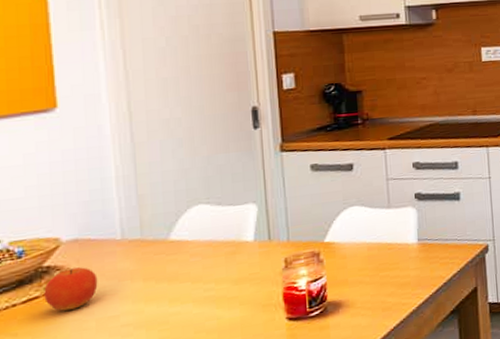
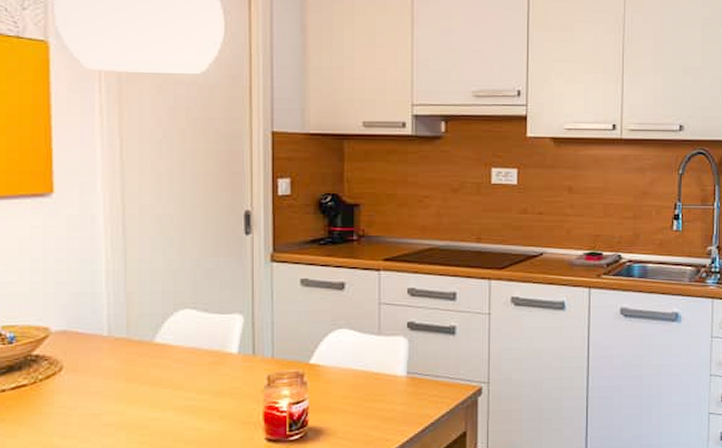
fruit: present [44,267,98,311] -> none [32,360,83,402]

